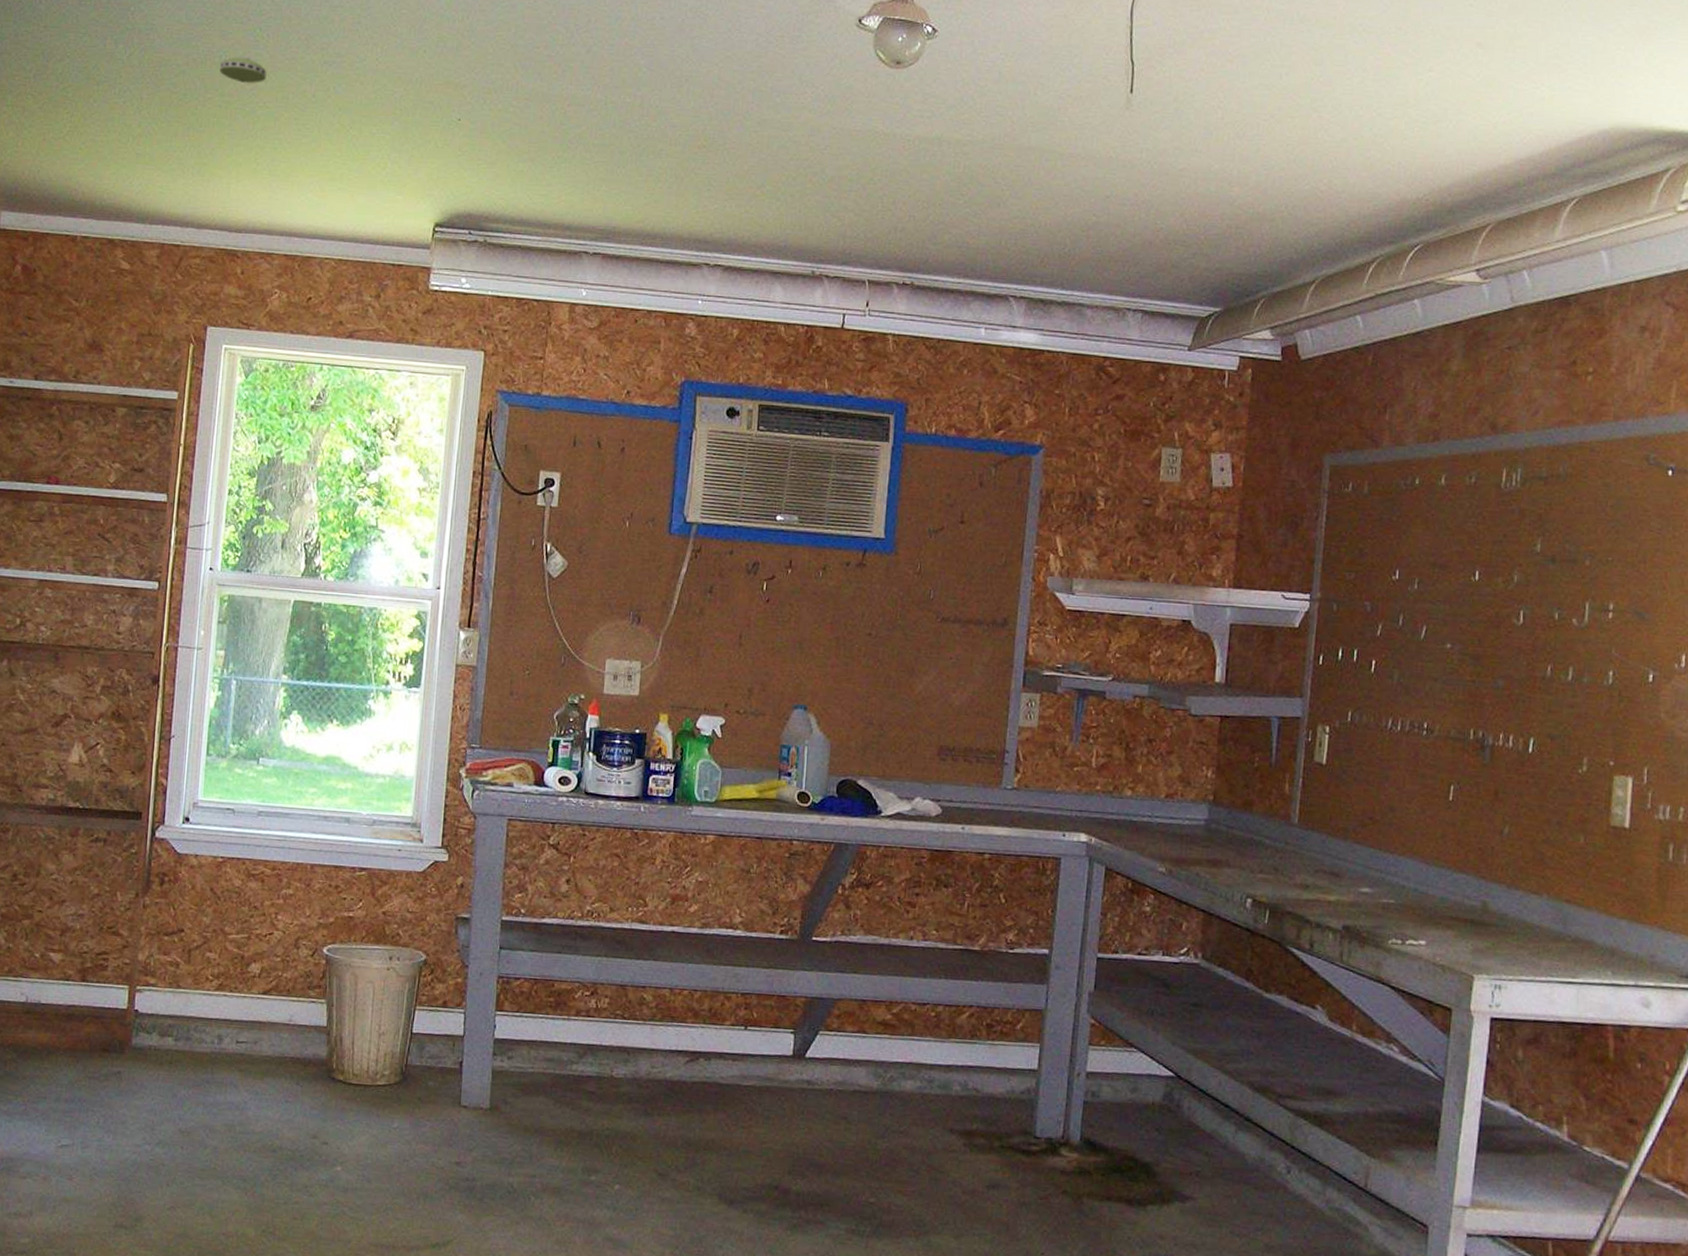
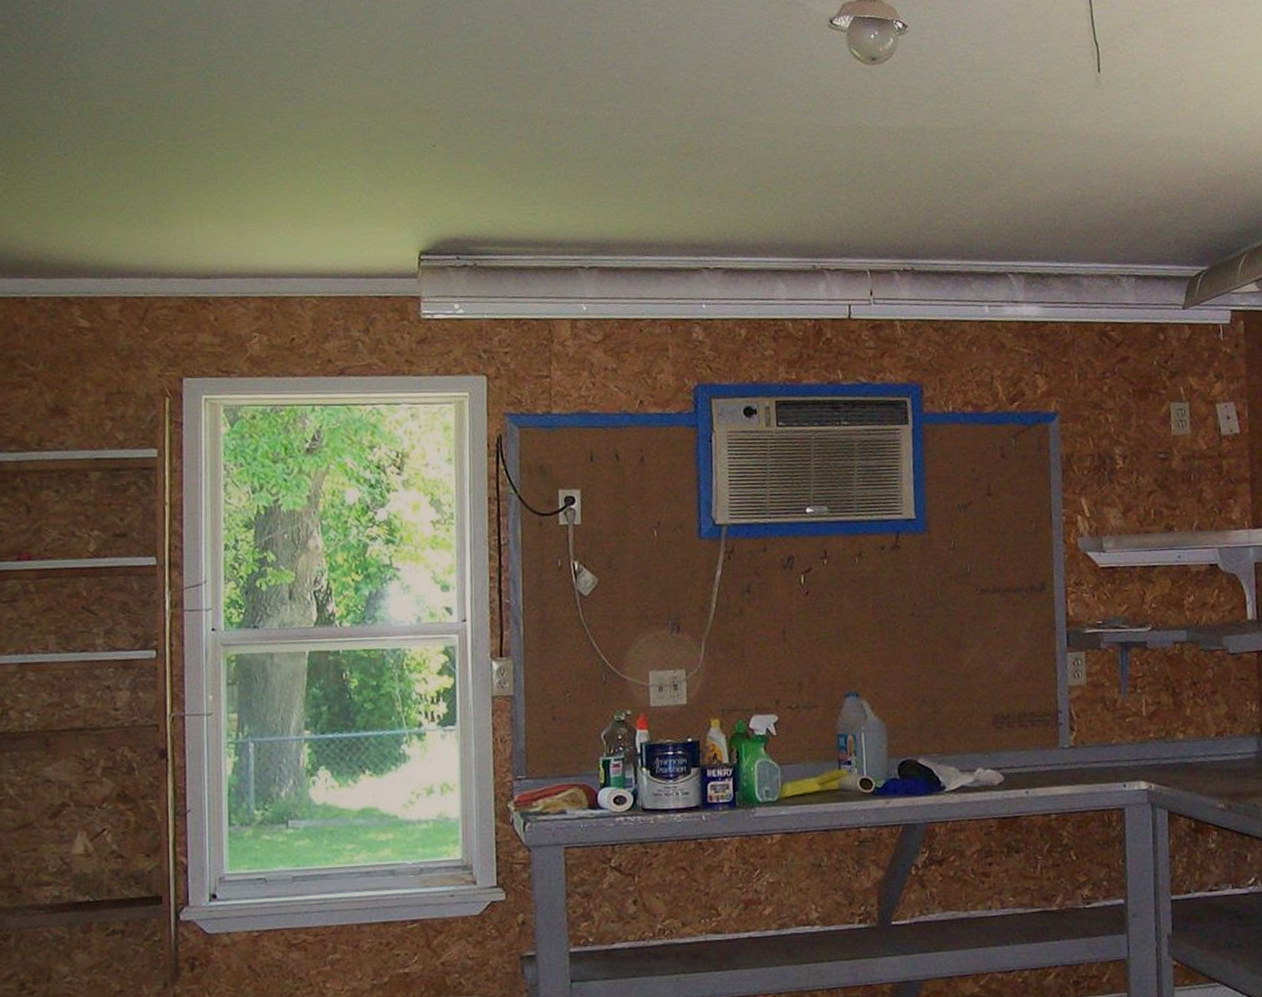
smoke detector: present [220,55,267,84] -> none [169,98,222,126]

